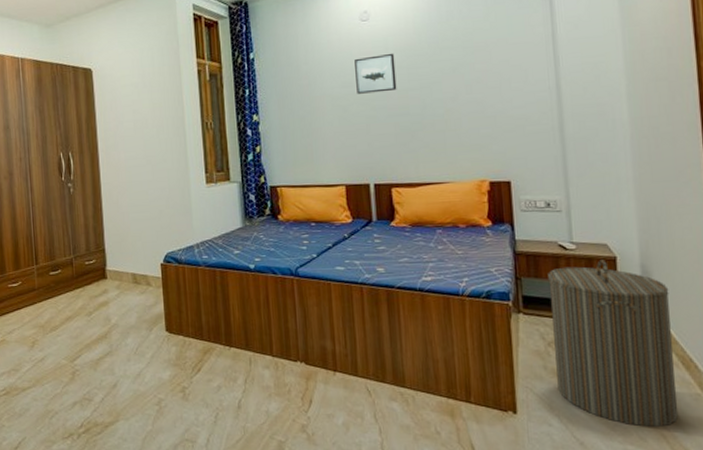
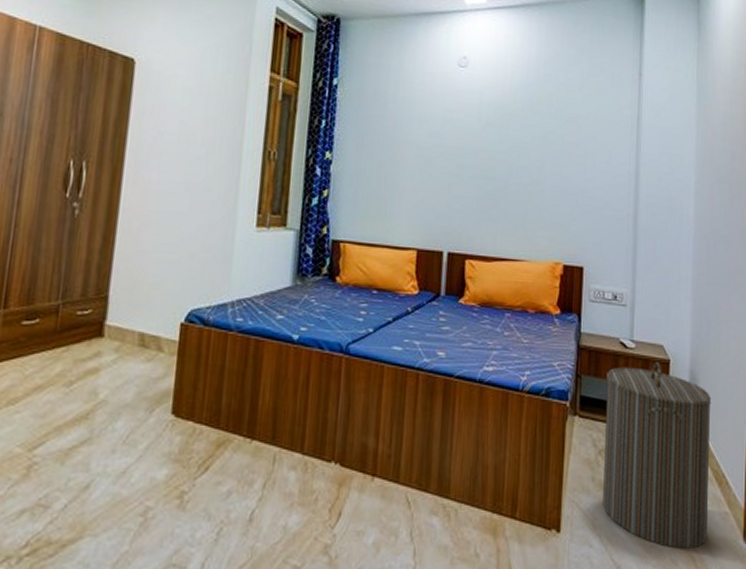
wall art: present [355,53,397,94] -> none [444,107,488,150]

